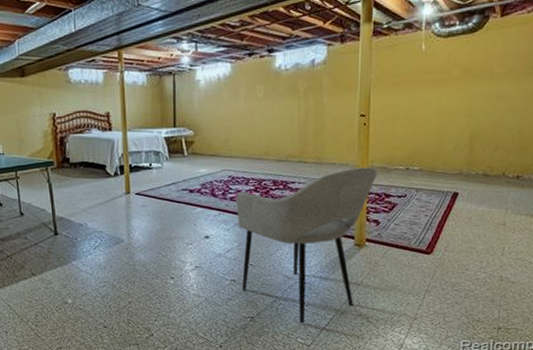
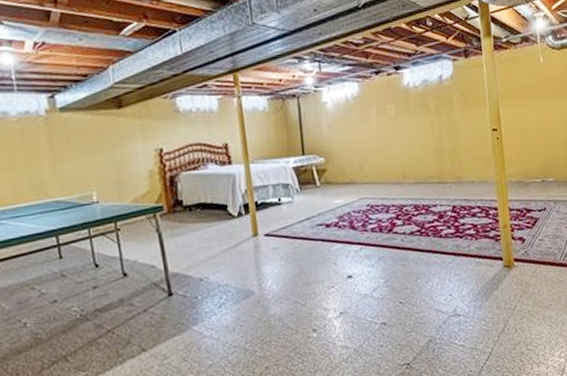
armchair: present [236,167,377,324] -> none [377,182,516,363]

